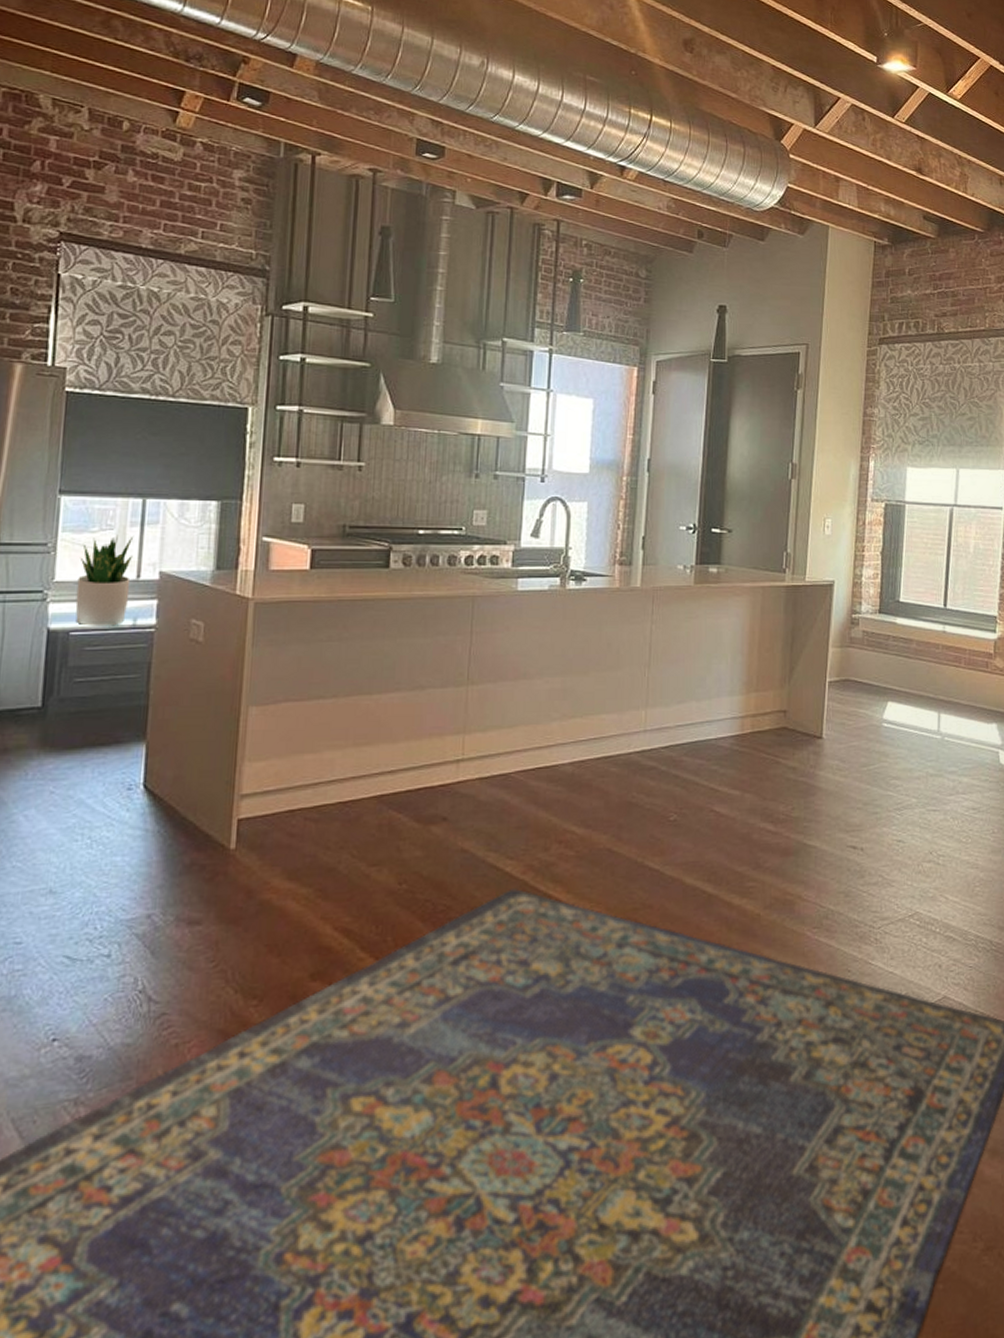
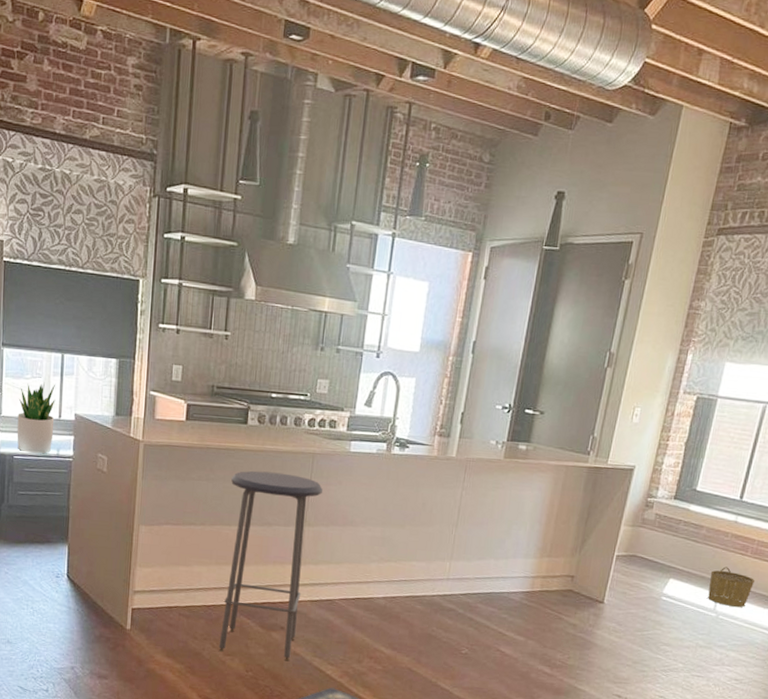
bar stool: none [360,623,488,863] -> present [218,470,323,661]
basket: none [928,682,974,725] -> present [708,566,756,607]

